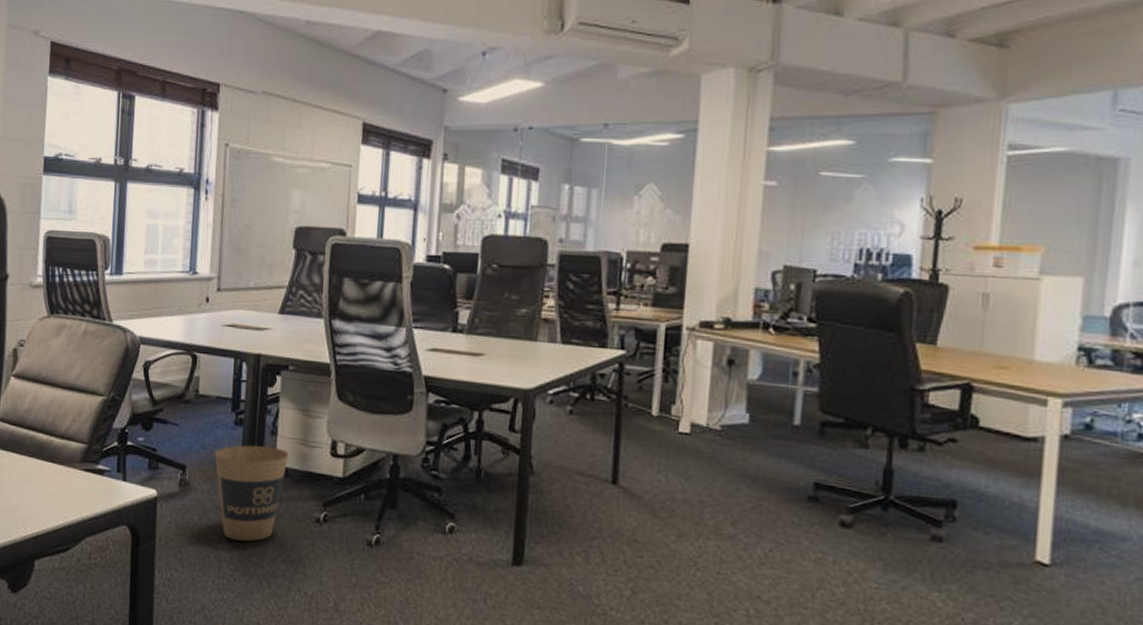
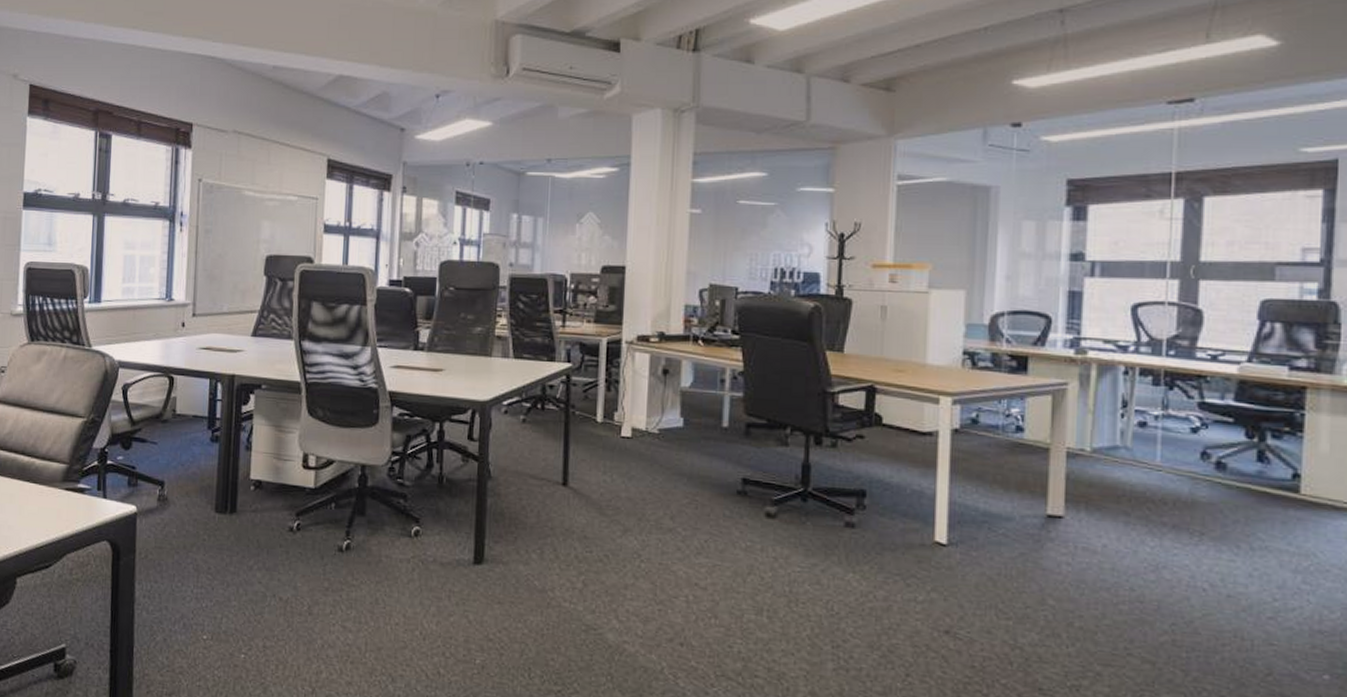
trash can: present [214,445,288,542] -> none [192,460,262,552]

